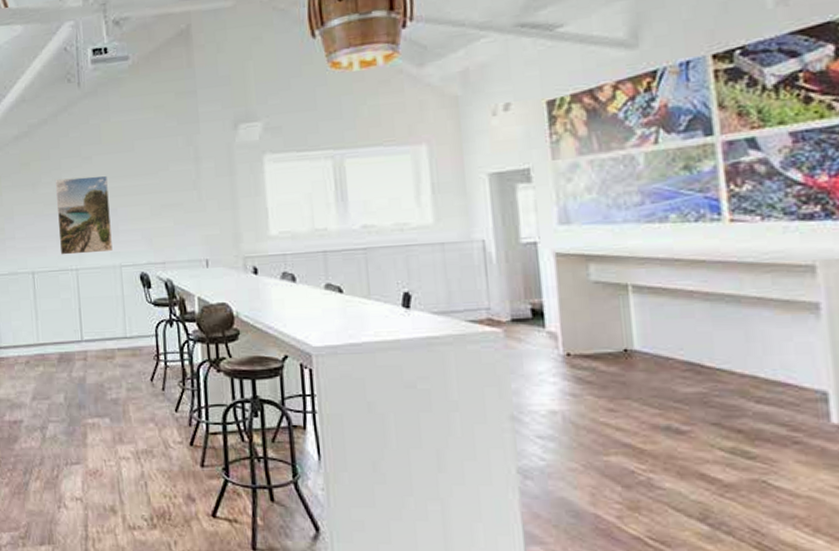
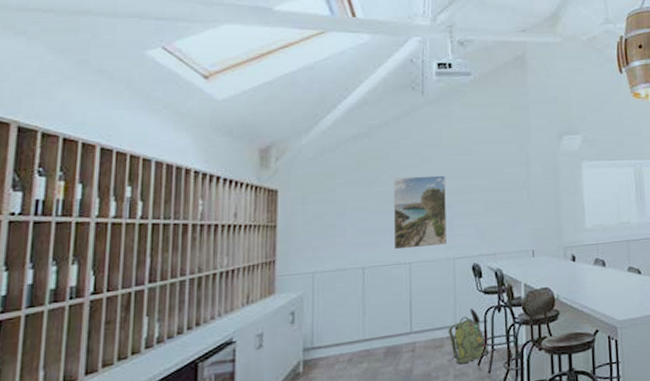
backpack: none [118,320,161,378] -> present [446,308,488,365]

